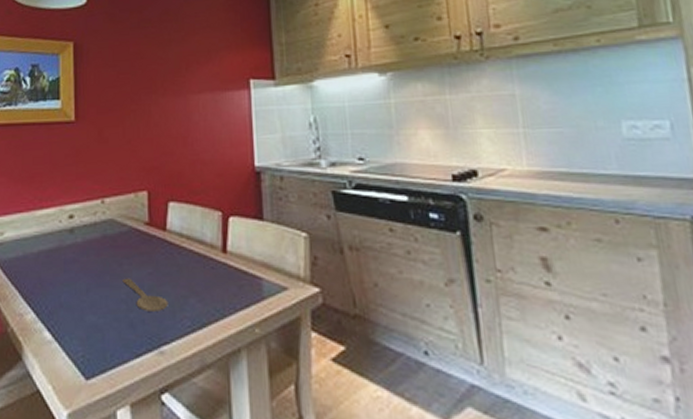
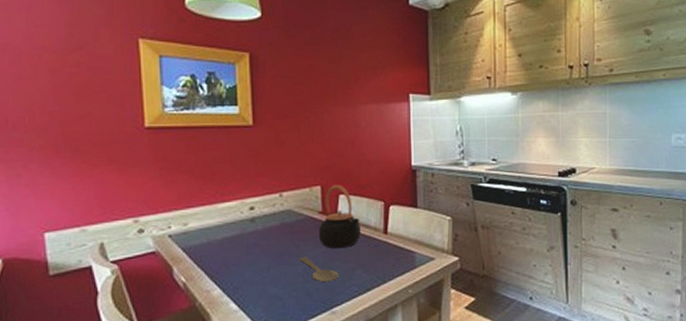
teapot: none [144,190,195,270] -> present [318,185,362,249]

